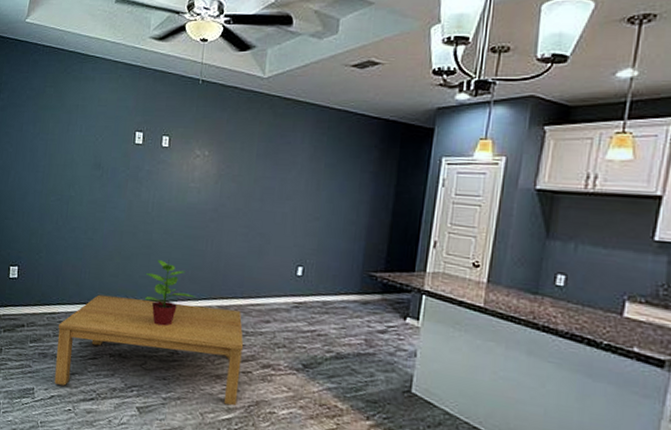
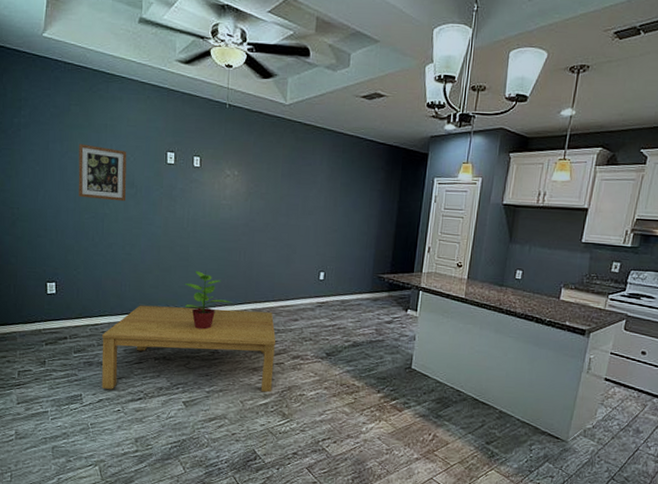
wall art: none [46,125,96,184] -> present [78,143,127,202]

